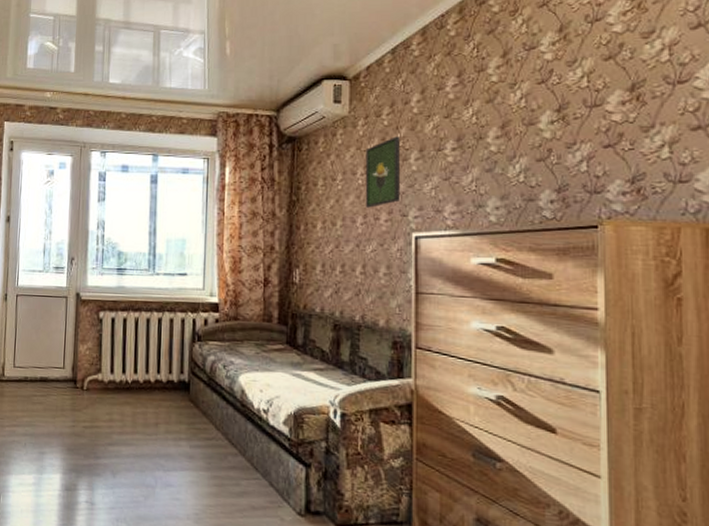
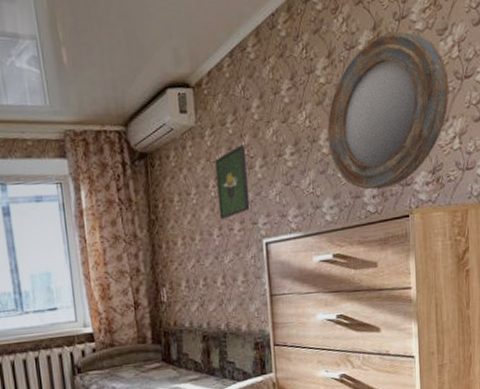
home mirror: none [497,33,656,194] -> present [327,31,449,190]

